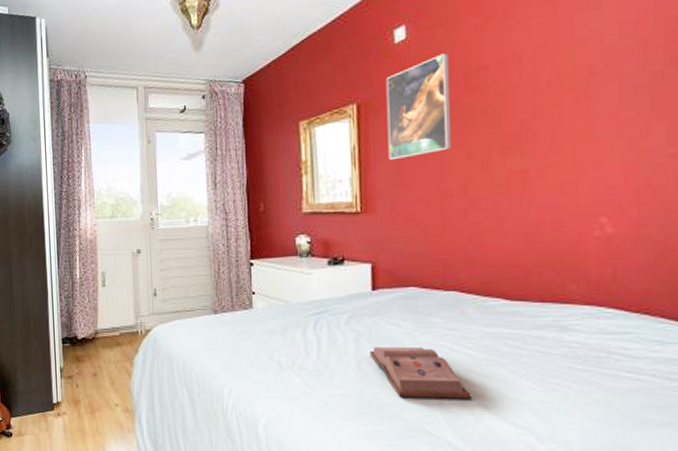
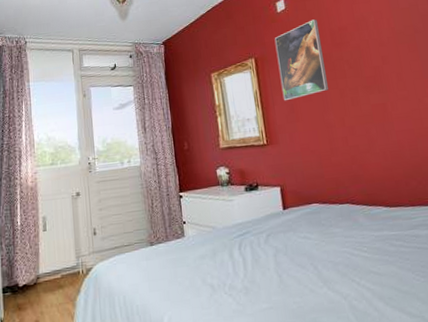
hardback book: present [370,347,471,399] -> none [288,255,373,303]

